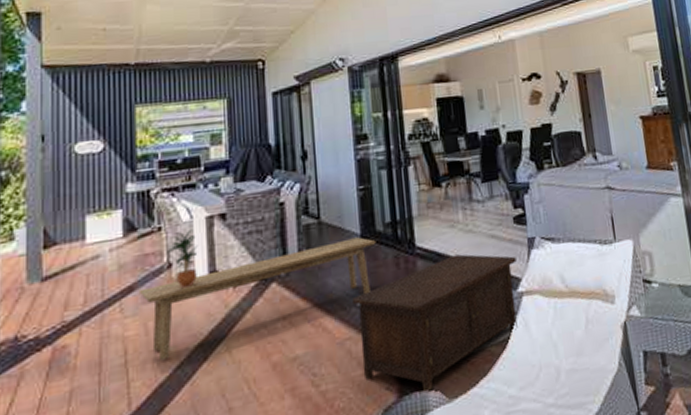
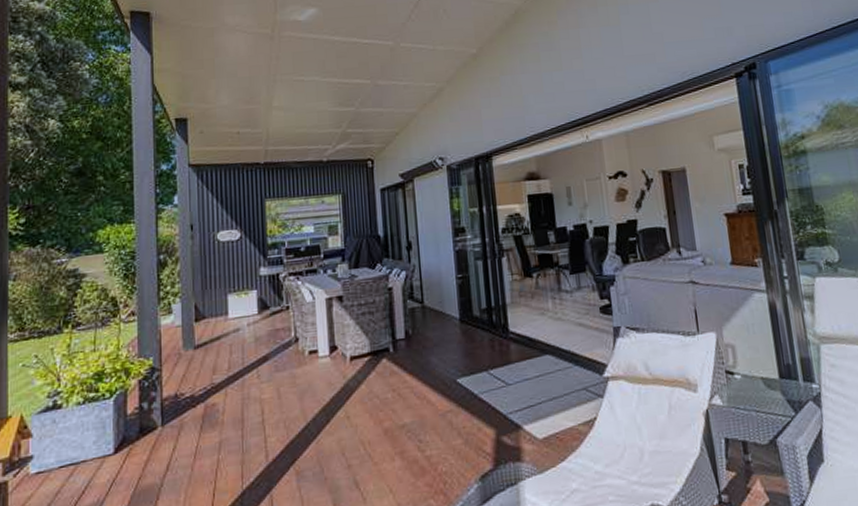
bench: present [138,237,376,361] -> none [272,321,473,421]
potted plant: present [166,229,198,288] -> none [294,309,320,359]
cabinet: present [353,254,518,394] -> none [453,340,604,464]

